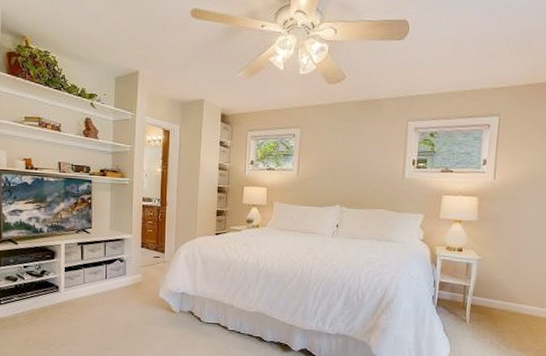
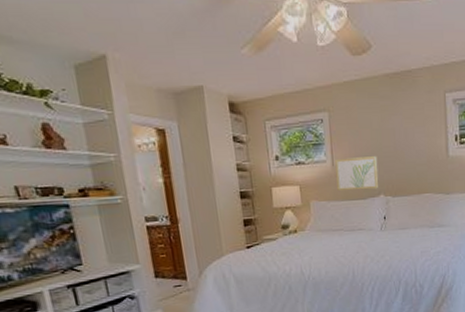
wall art: none [299,169,338,199] -> present [335,156,379,190]

